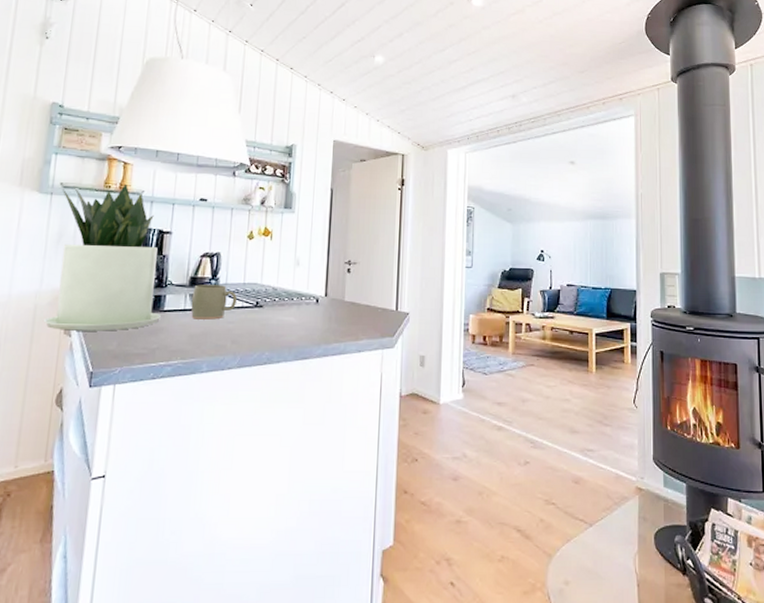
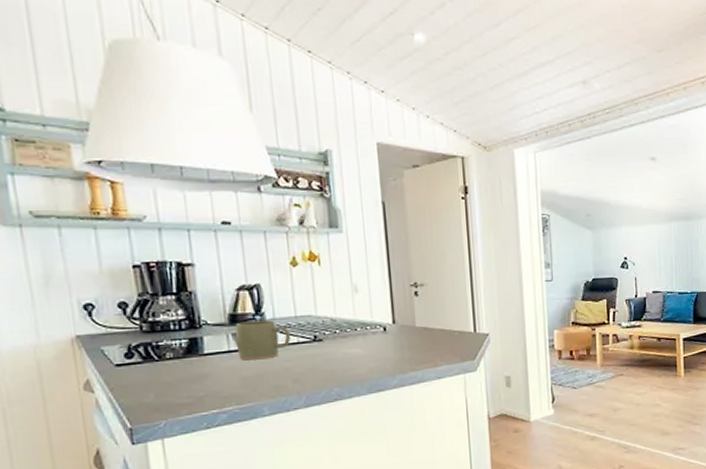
planter: present [44,185,162,331] -> none [33,209,203,387]

